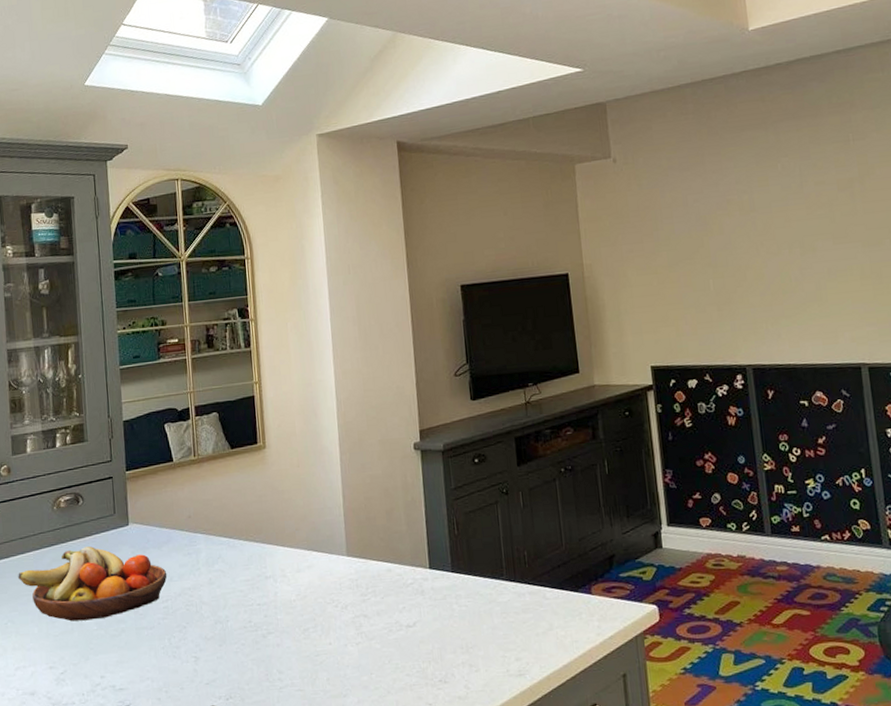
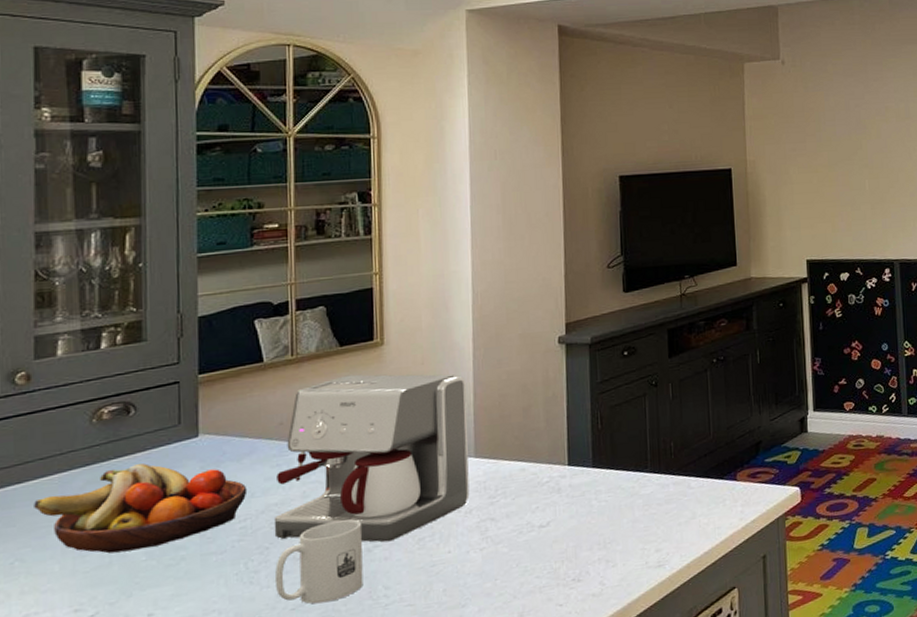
coffee maker: none [188,475,345,630] -> present [274,374,470,542]
mug: none [192,607,261,681] -> present [275,519,363,604]

